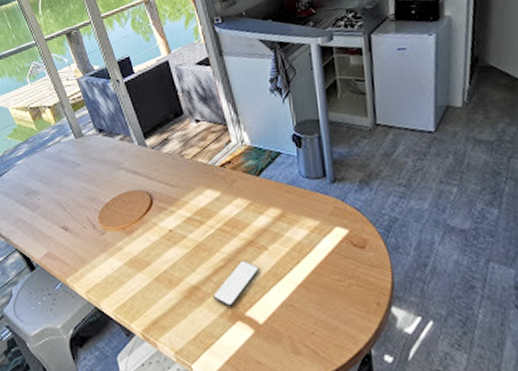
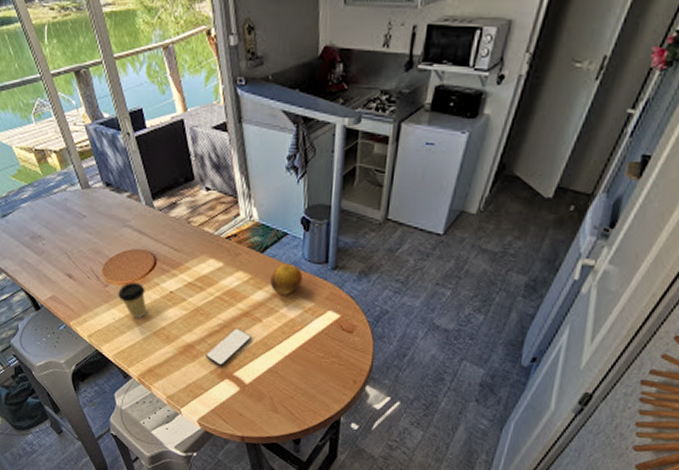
coffee cup: none [115,225,145,264] -> present [118,282,146,318]
fruit: none [270,183,304,218] -> present [270,263,303,296]

